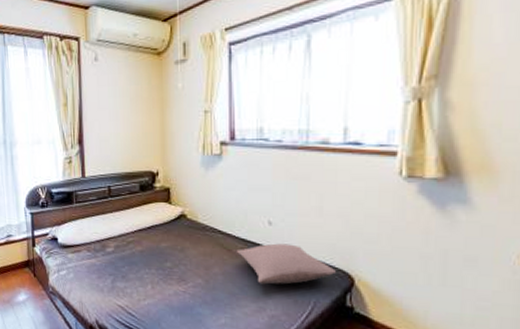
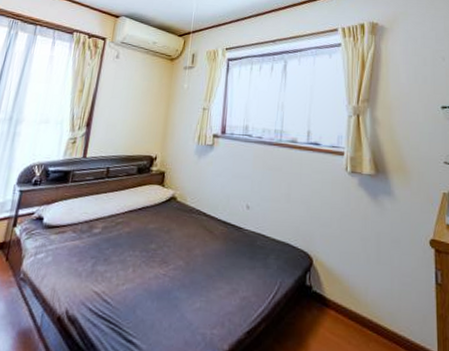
pillow: present [237,243,336,285] -> none [218,226,298,266]

